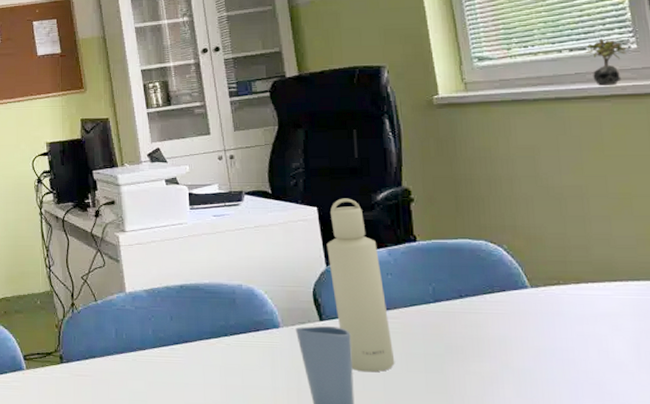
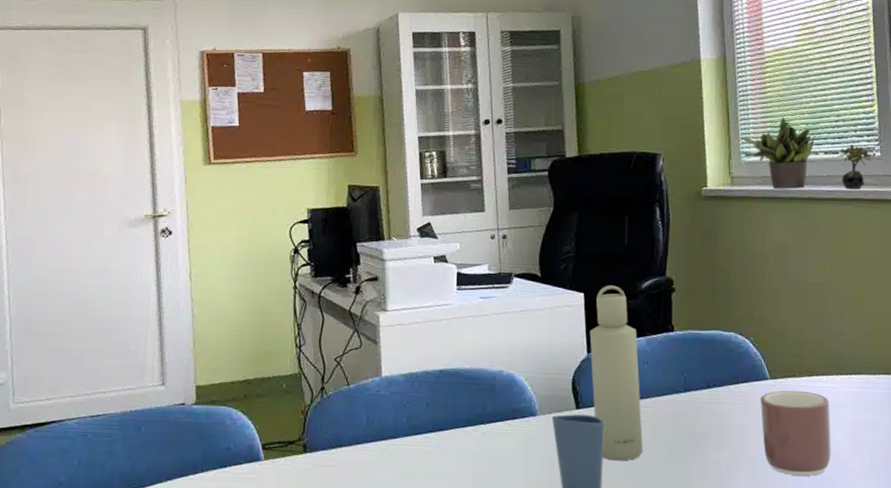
potted plant: none [467,17,560,93] -> present [737,116,818,190]
mug: none [522,299,612,389] -> present [760,390,831,476]

